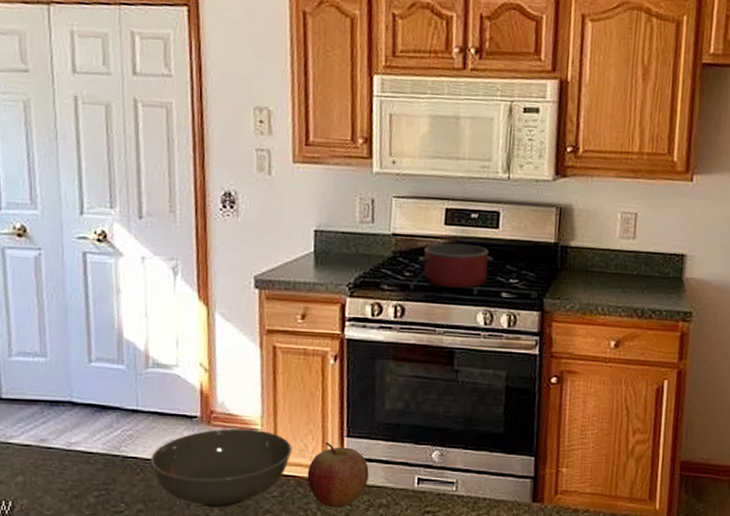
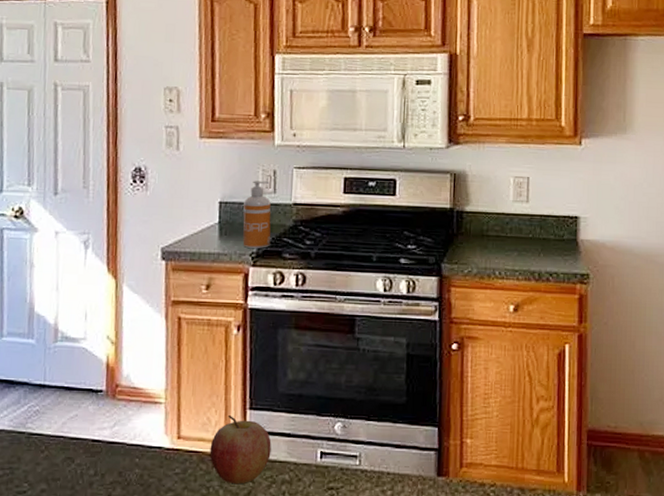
bowl: present [151,428,292,507] -> none [55,402,195,486]
soap dispenser: none [339,209,369,280] -> present [242,181,271,249]
cooking pot: present [418,243,493,289] -> none [318,211,391,256]

